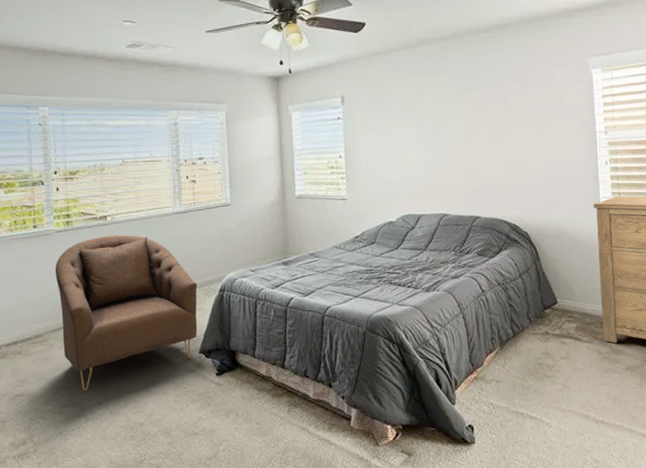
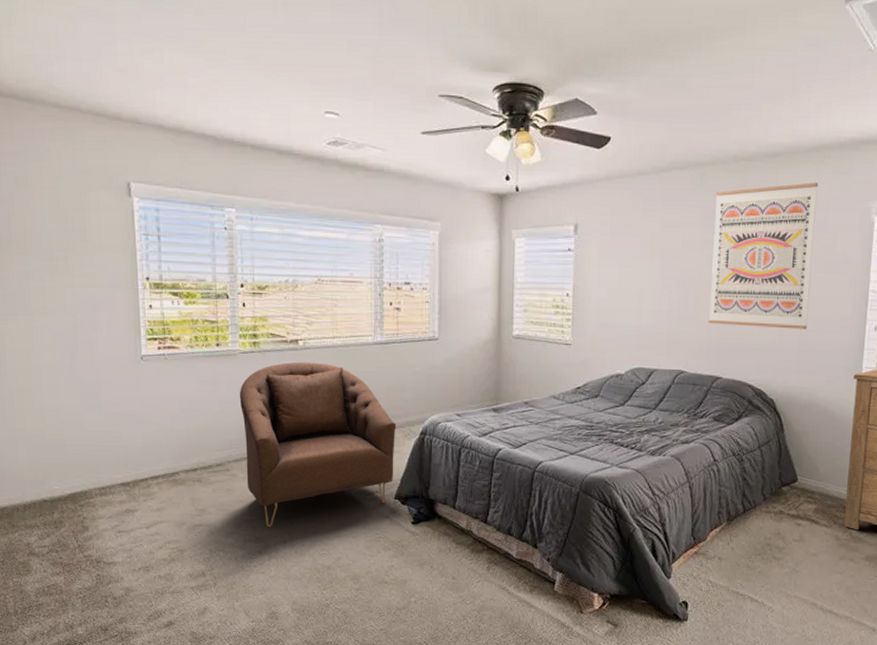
wall art: none [458,46,548,171] -> present [708,182,818,330]

